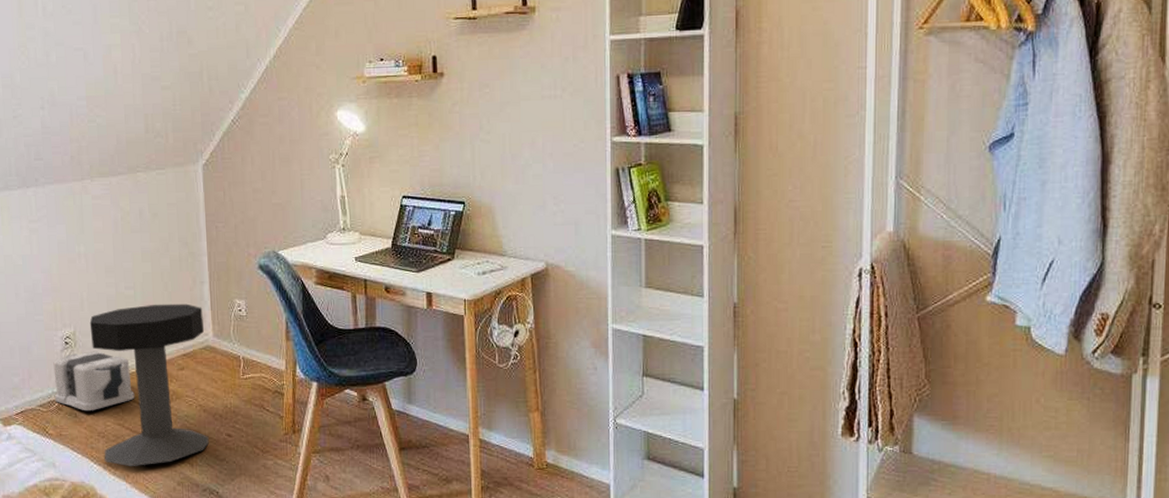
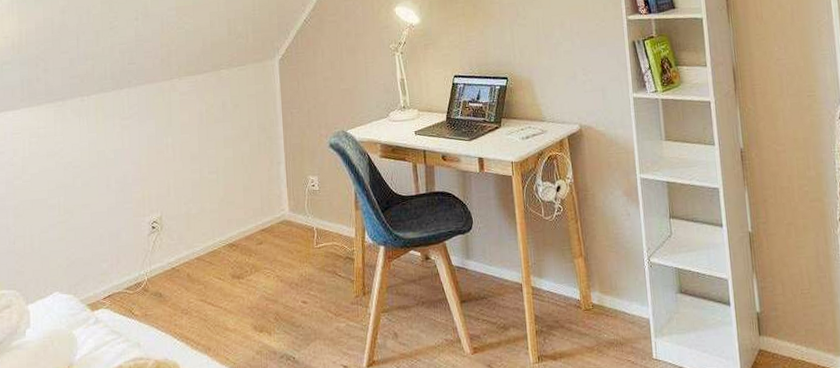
speaker: present [53,351,135,412] -> none [140,232,217,291]
side table: present [89,303,209,467] -> none [175,183,286,341]

